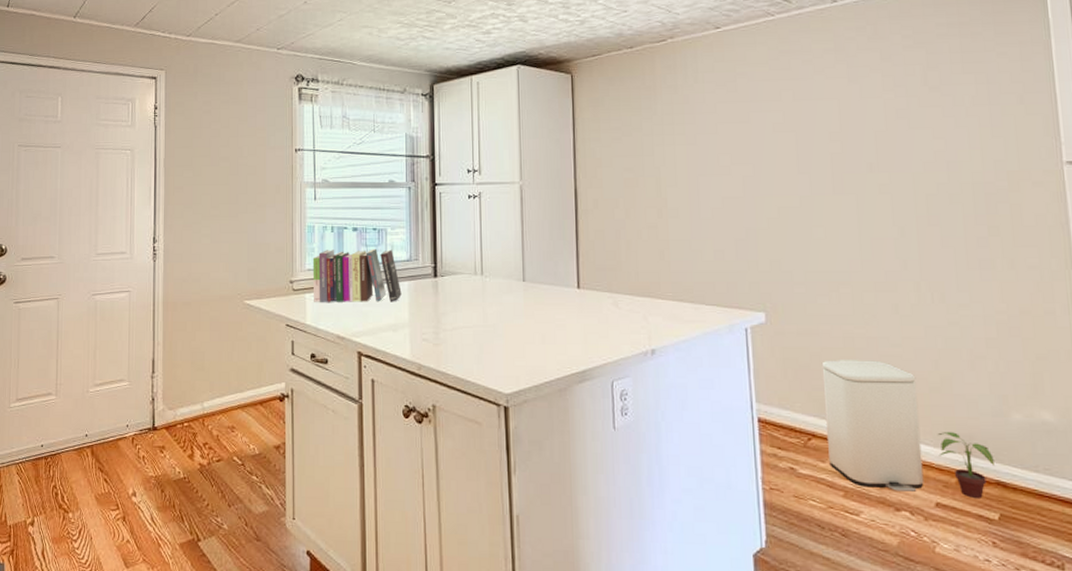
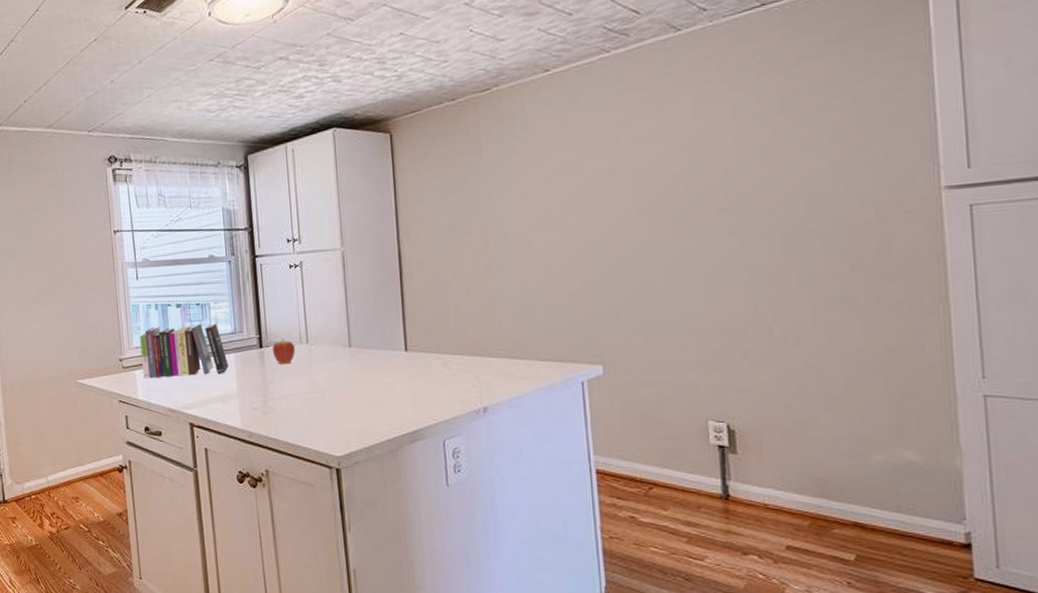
fruit: none [446,269,469,295] -> present [272,339,295,364]
pedal bin: present [821,360,924,493] -> none [663,407,774,537]
potted plant: present [937,432,994,498] -> none [789,476,851,540]

